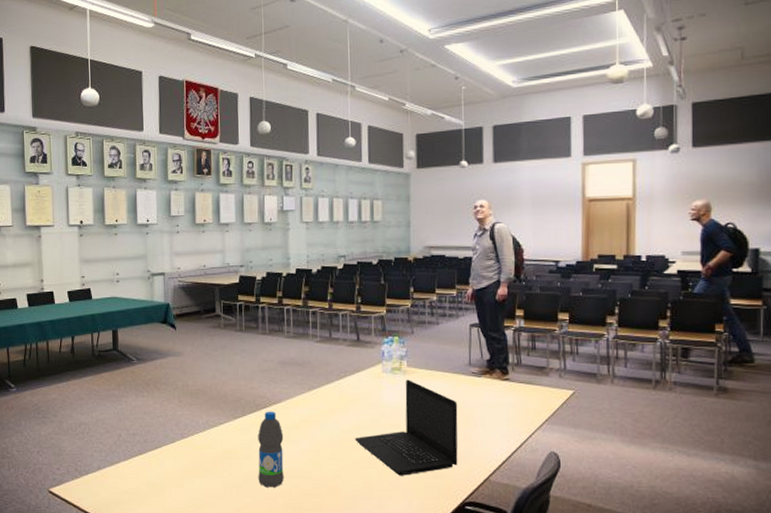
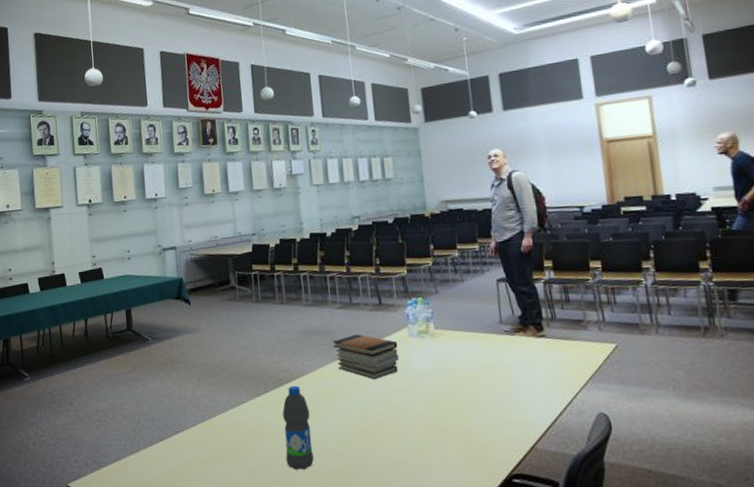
book stack: none [310,367,372,410] -> present [333,334,400,380]
laptop: present [354,380,458,476] -> none [385,343,500,449]

